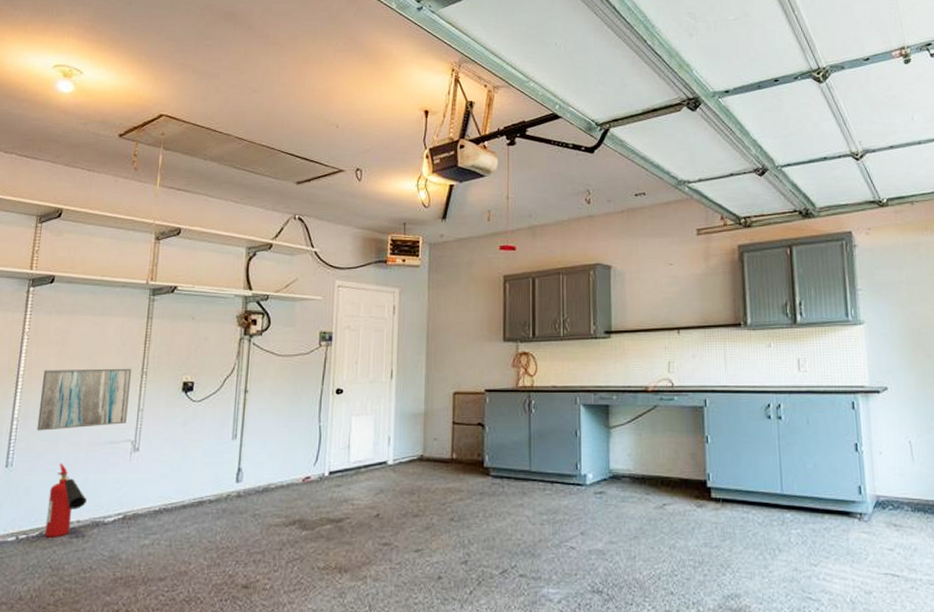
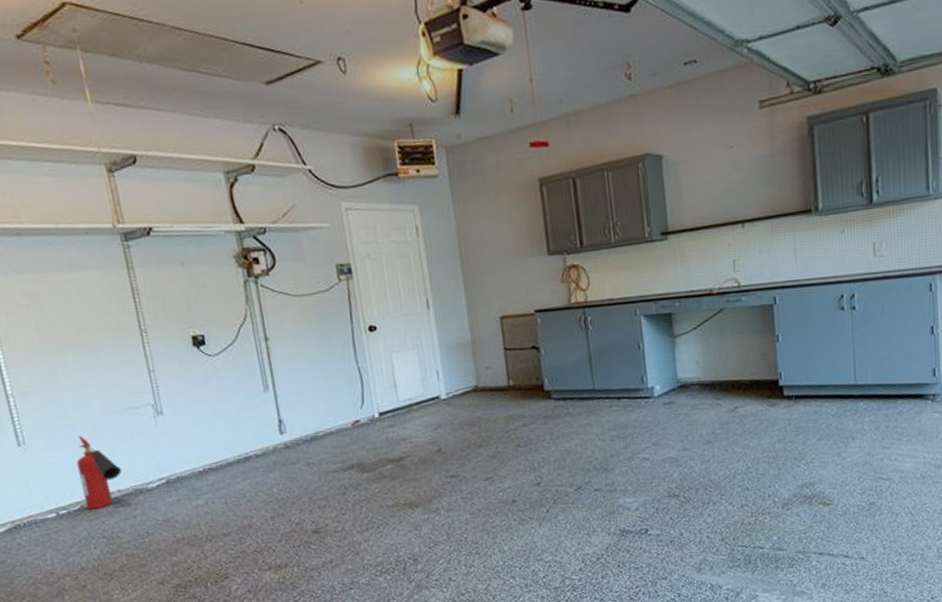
wall art: present [36,368,132,431] -> none [24,327,140,405]

